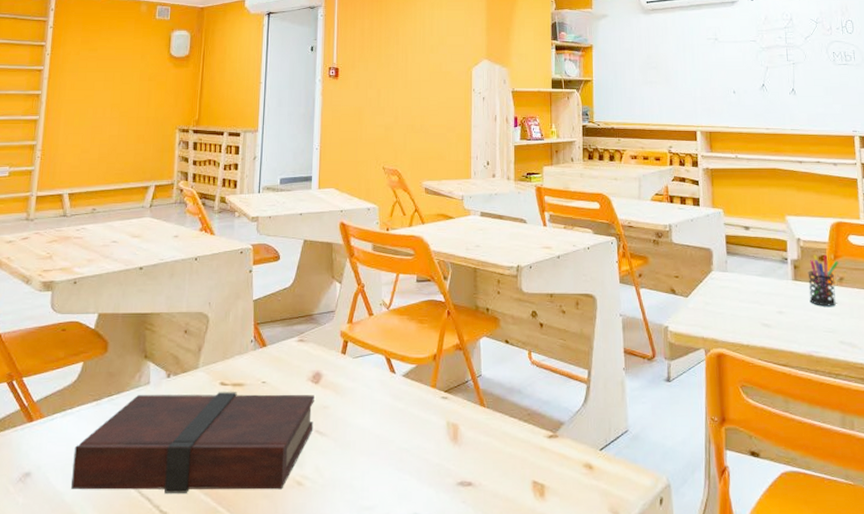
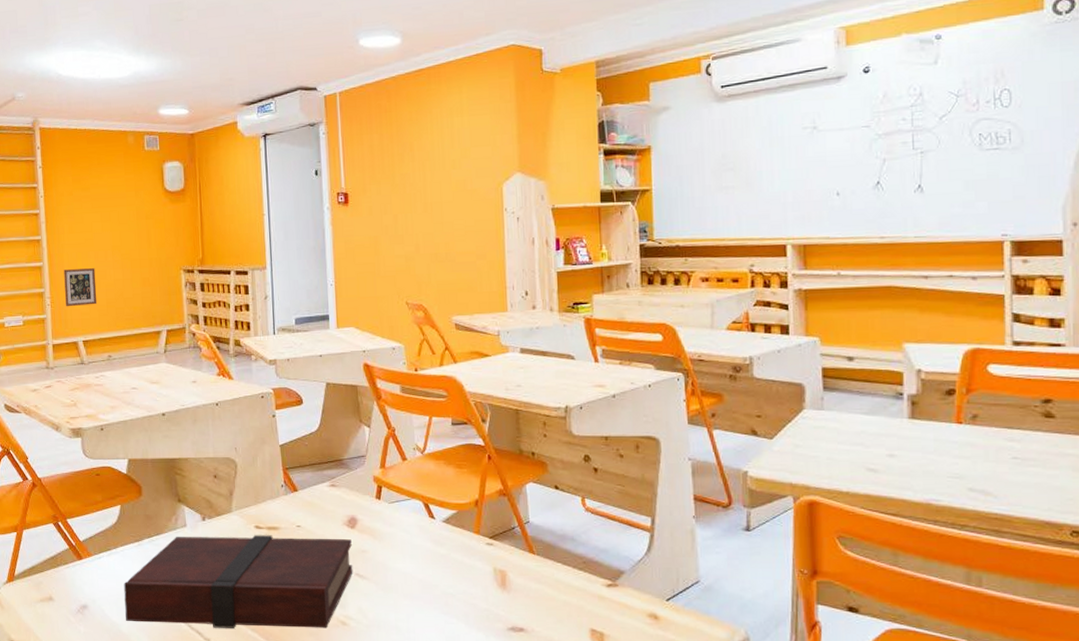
picture frame: none [56,124,92,160] -> present [64,268,97,307]
pen holder: present [807,254,840,306] -> none [929,387,974,449]

